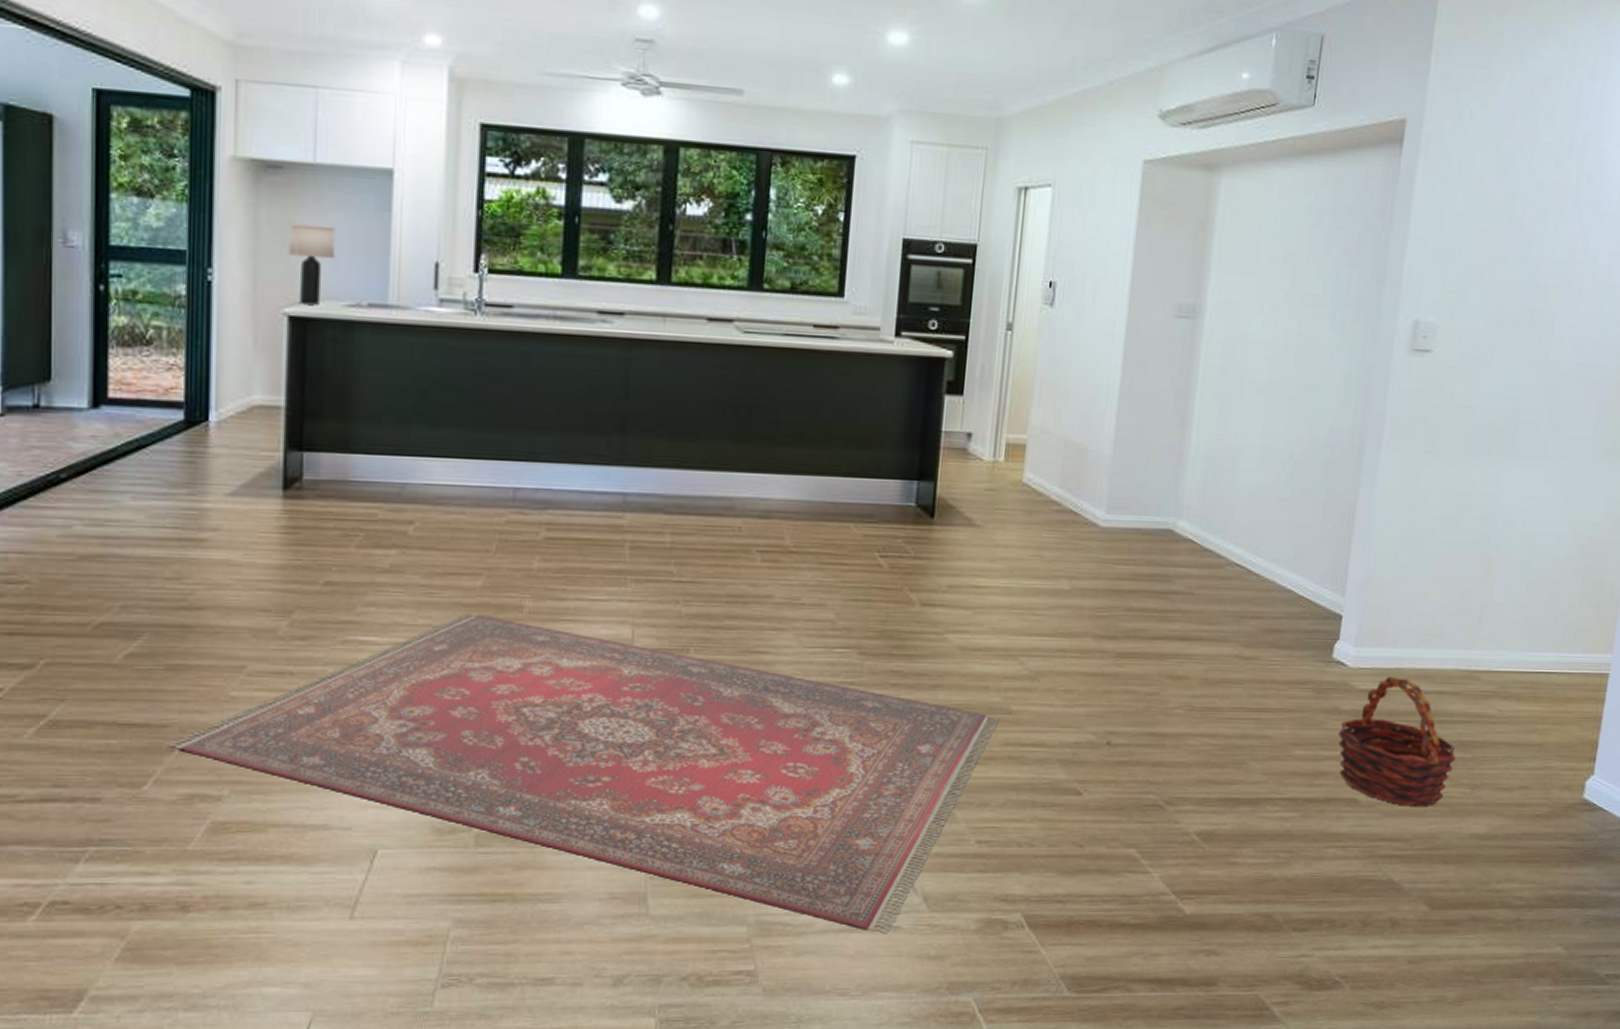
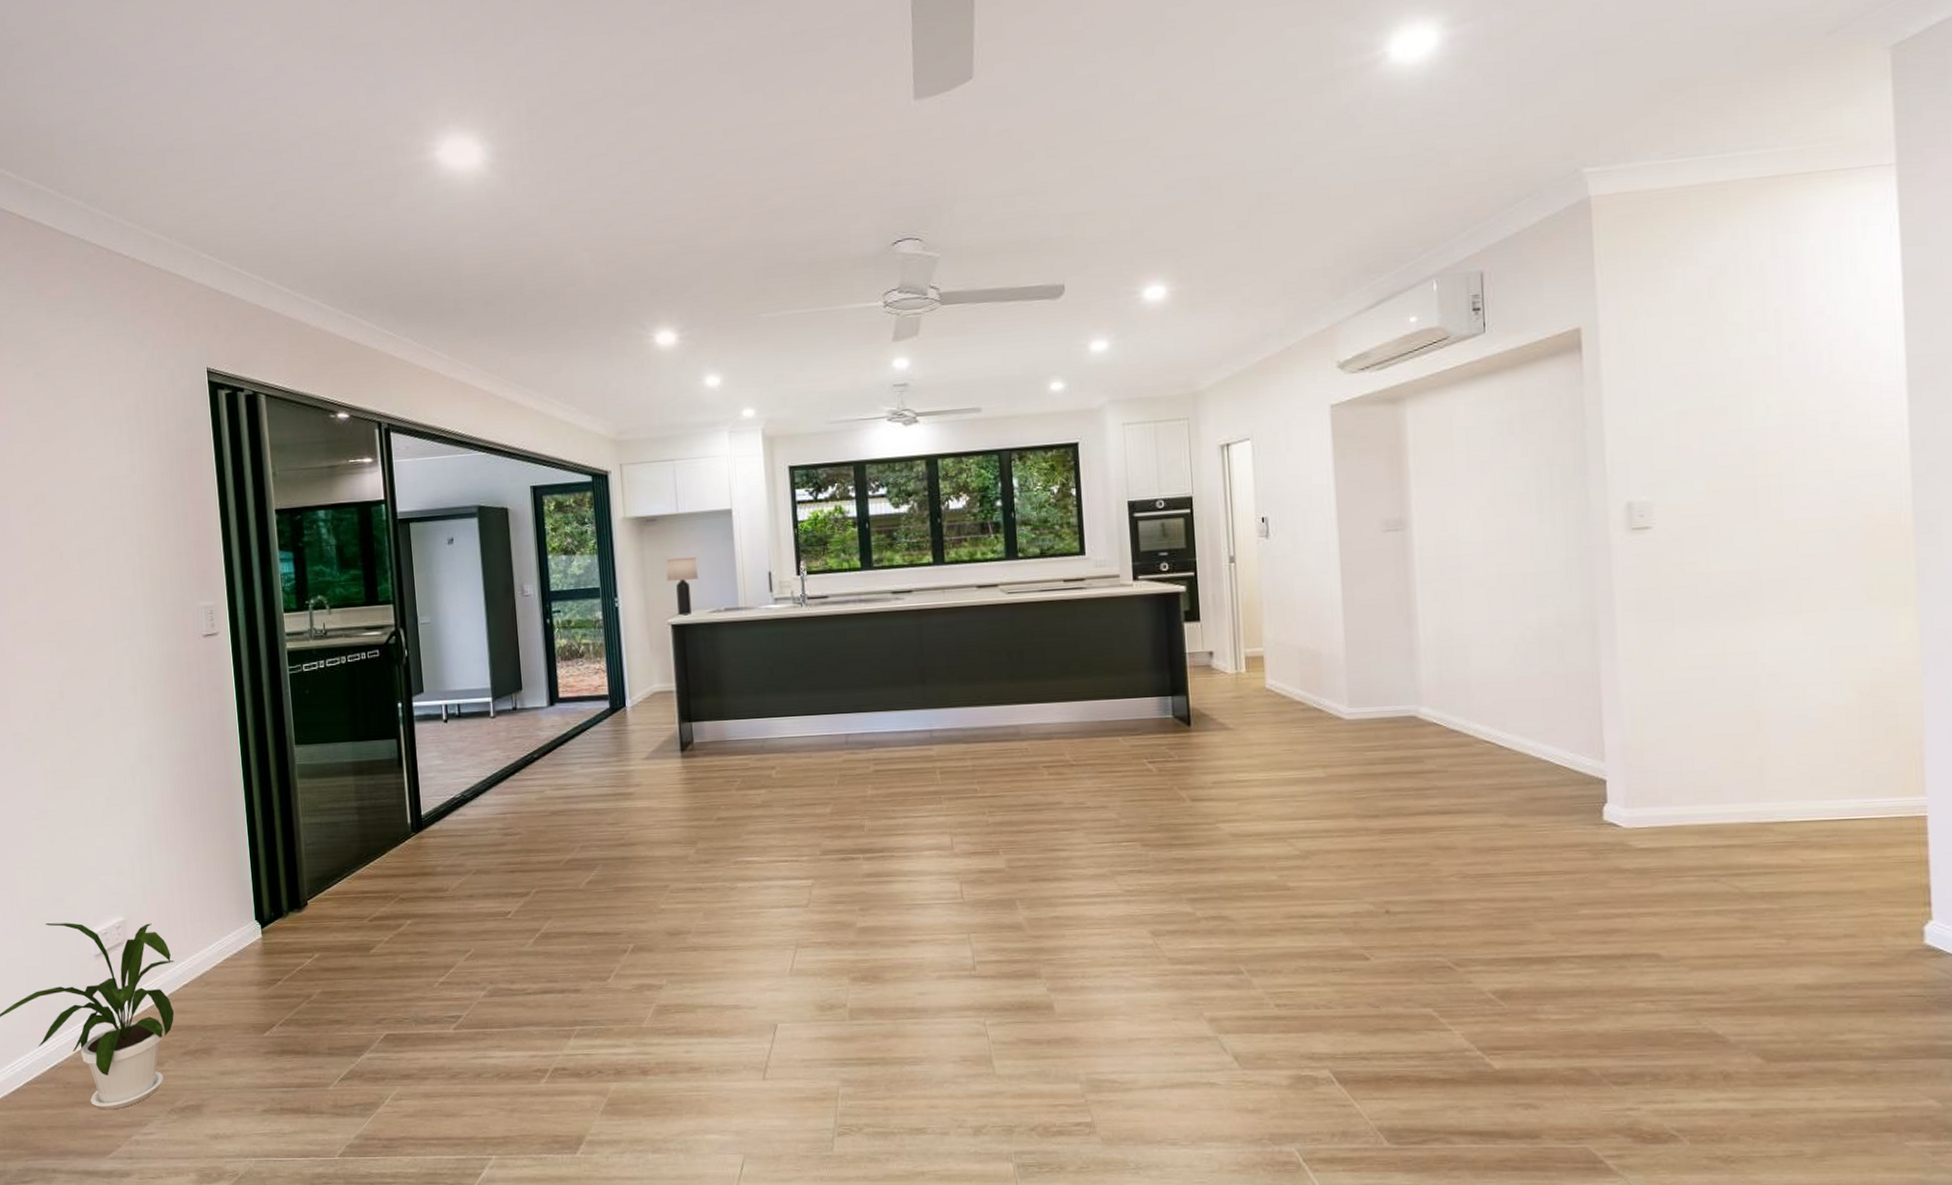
area rug: present [167,614,999,934] -> none [621,834,1279,1090]
basket: present [1338,676,1456,806] -> none [1625,833,1762,959]

